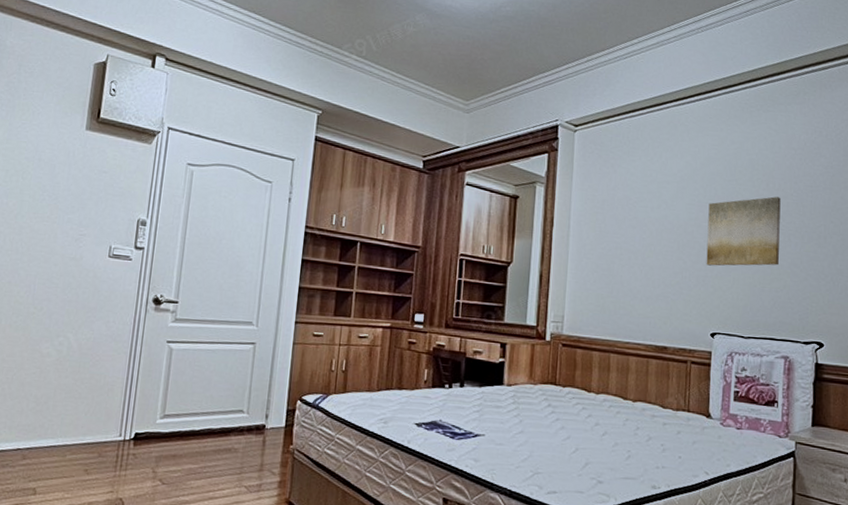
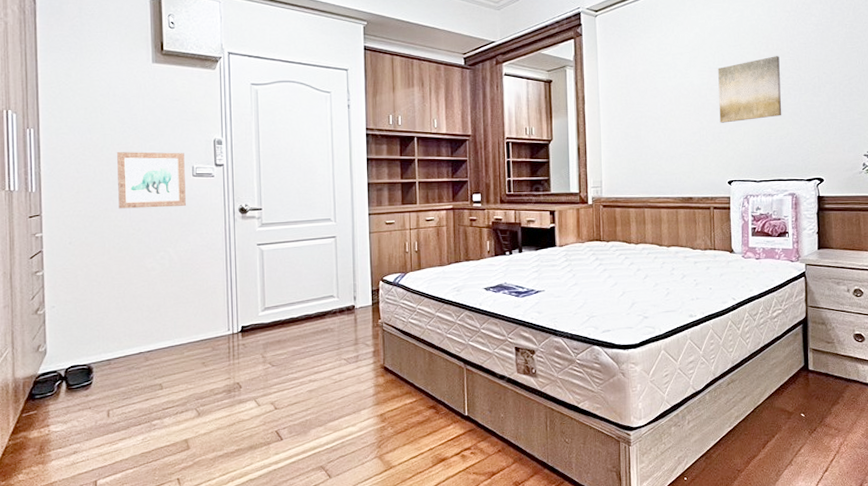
wall art: none [23,221,104,289] -> present [117,151,186,209]

